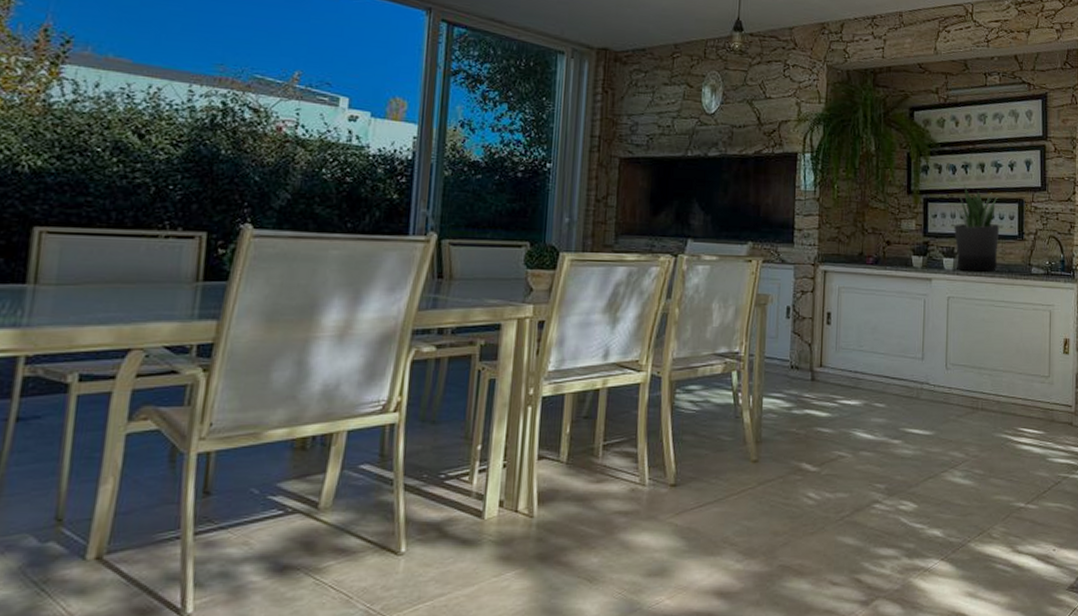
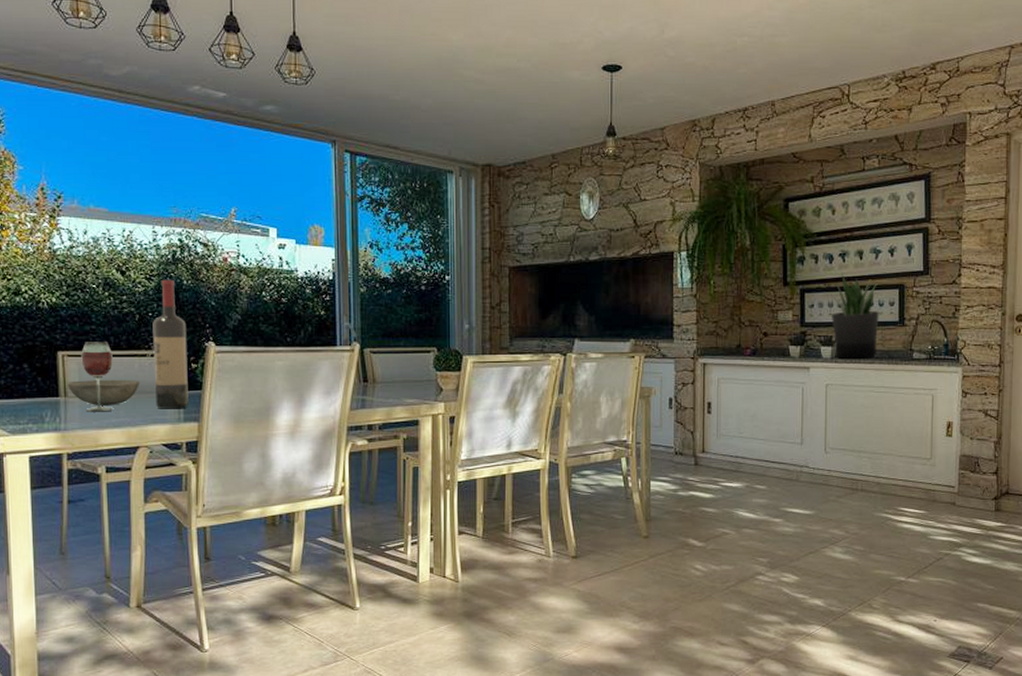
bowl: none [40,263,143,297] -> present [67,379,139,405]
wineglass: none [62,216,112,305] -> present [81,342,113,412]
wine bottle: none [162,146,218,303] -> present [152,279,189,409]

